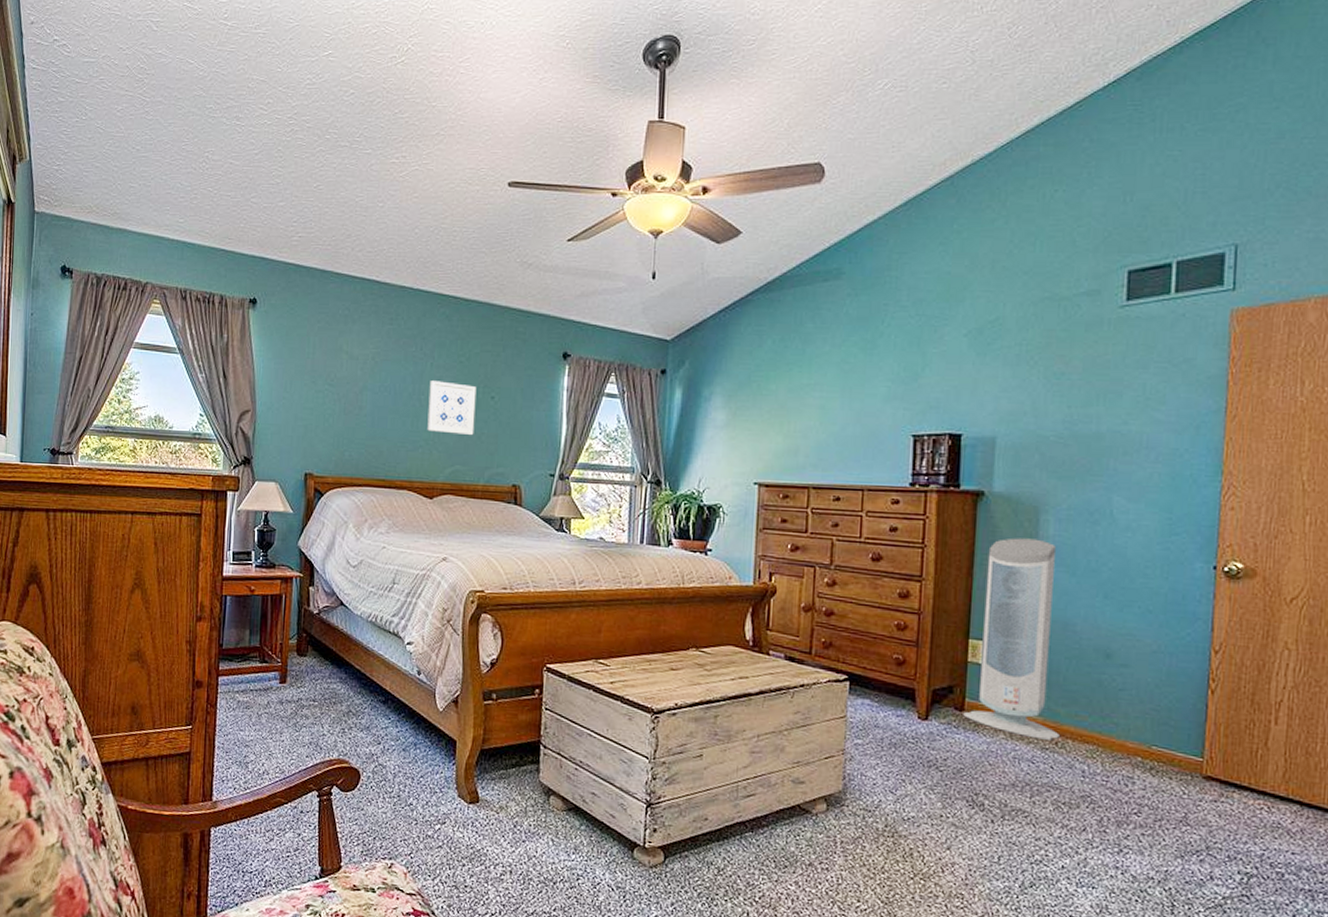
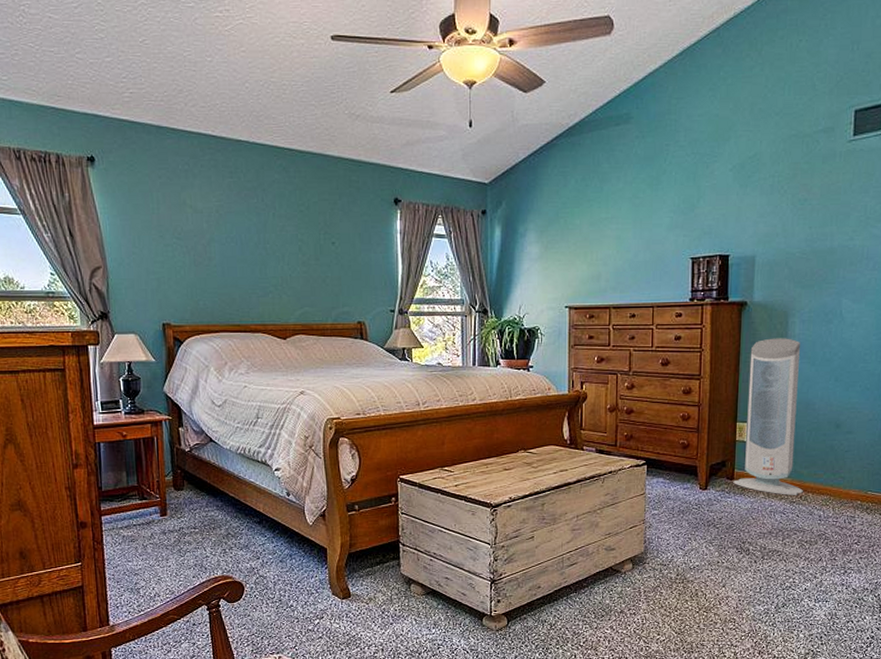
wall art: present [427,381,477,435] -> none [273,230,319,279]

